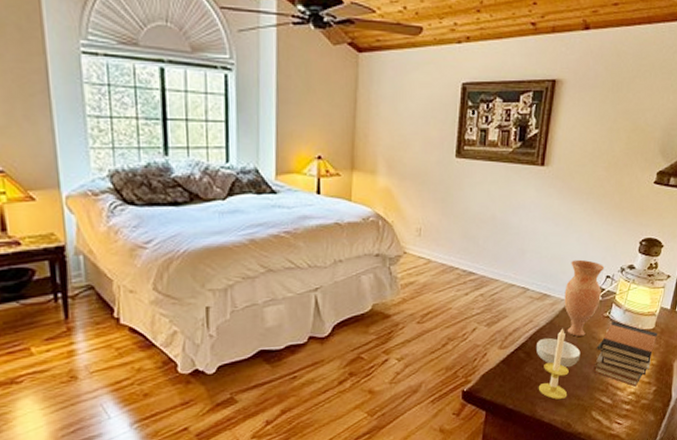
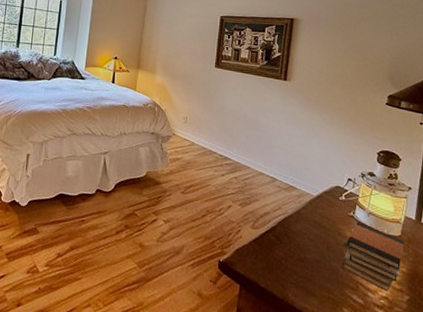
cereal bowl: present [537,338,581,367] -> none [286,226,328,258]
candle: present [538,328,569,400] -> none [288,219,318,288]
vase: present [564,259,605,337] -> none [309,160,346,231]

